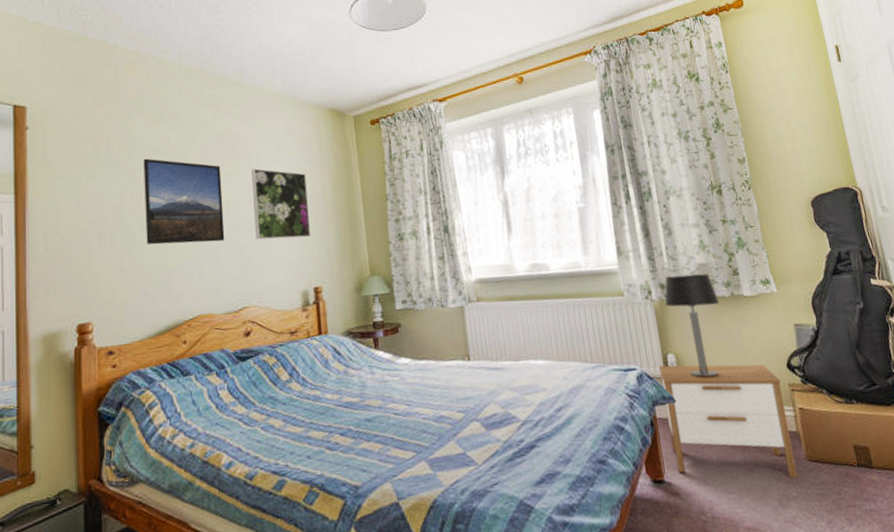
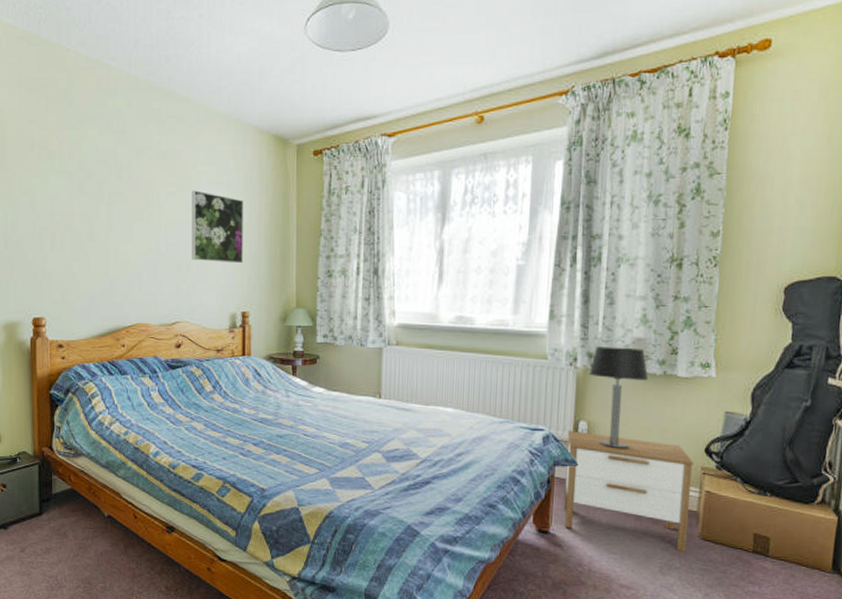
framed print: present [143,158,225,245] -> none [92,169,163,258]

